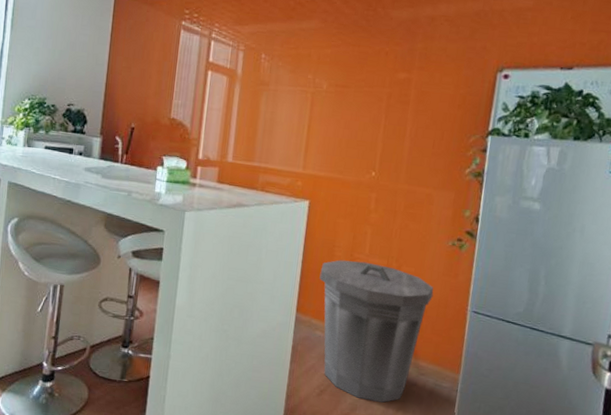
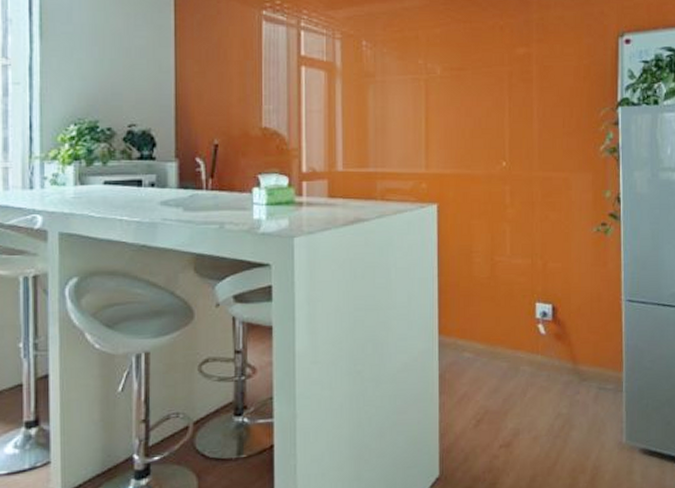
trash can: present [319,260,434,403] -> none [460,264,585,421]

